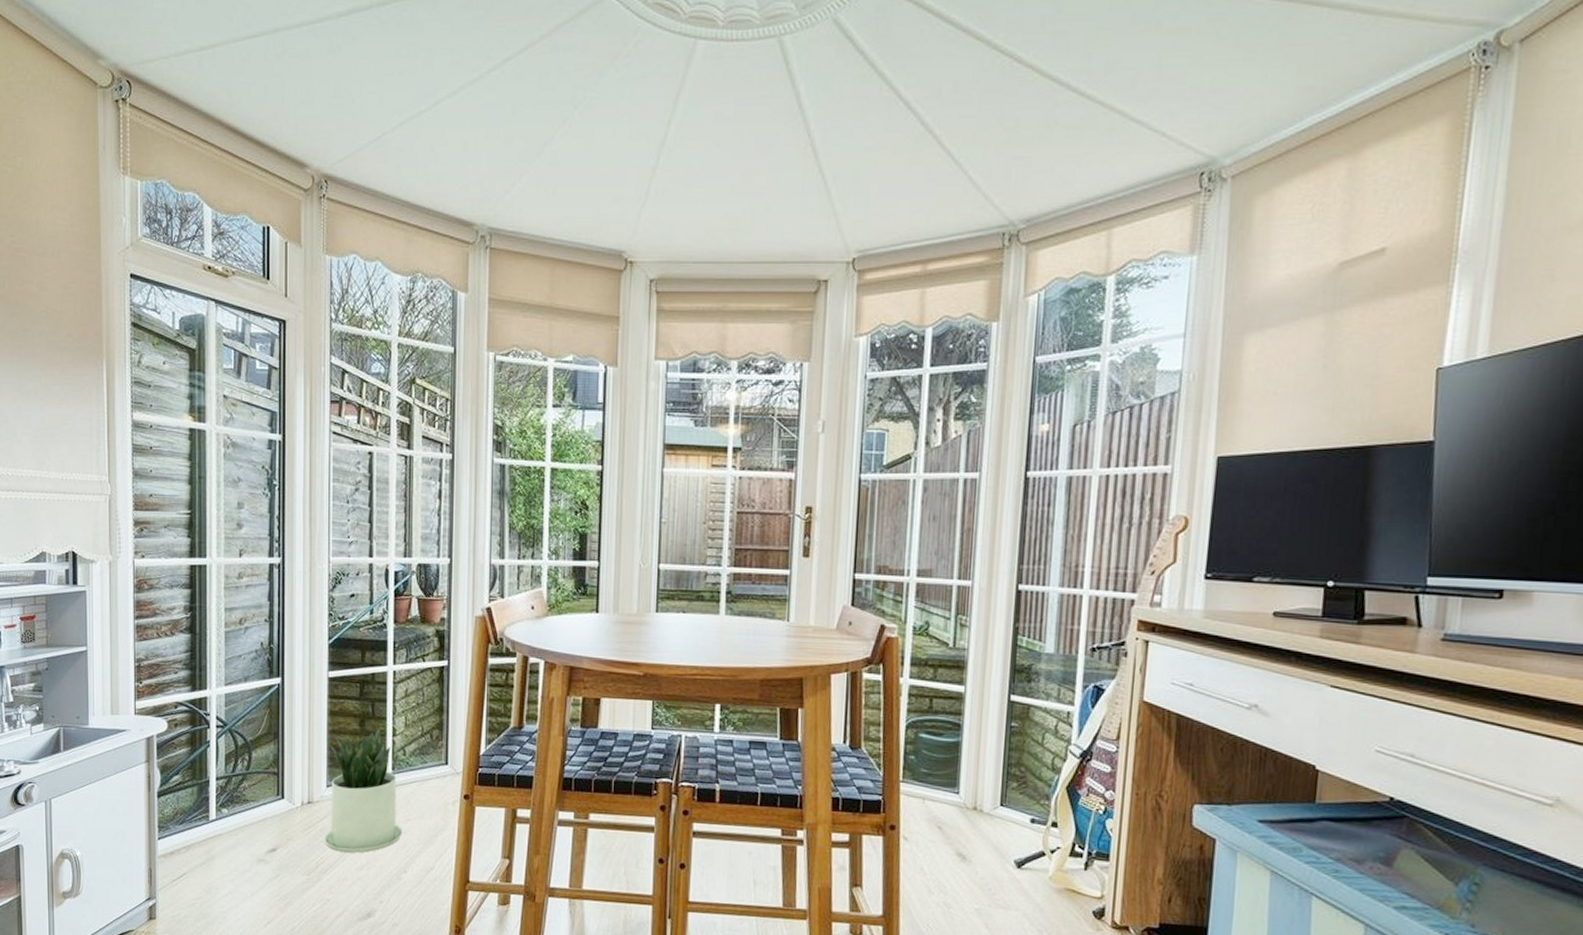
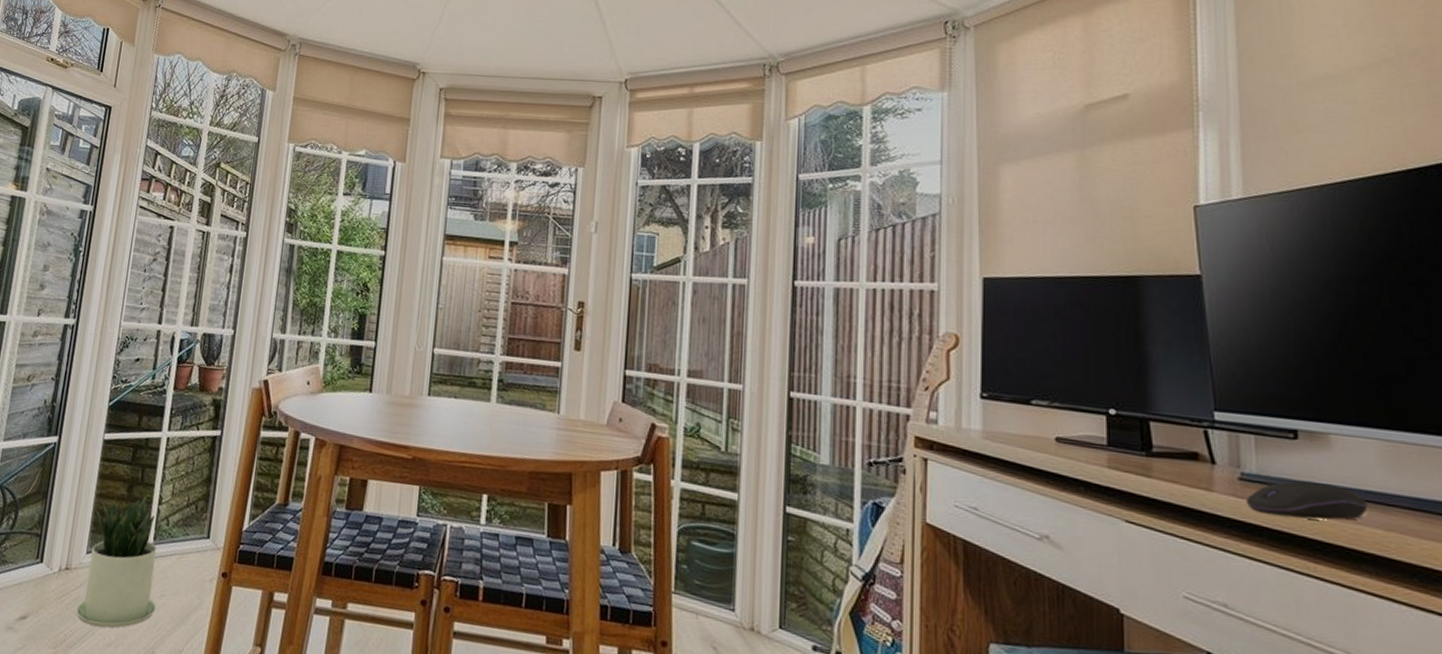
computer mouse: none [1444,638,1557,673] -> present [1245,481,1368,521]

